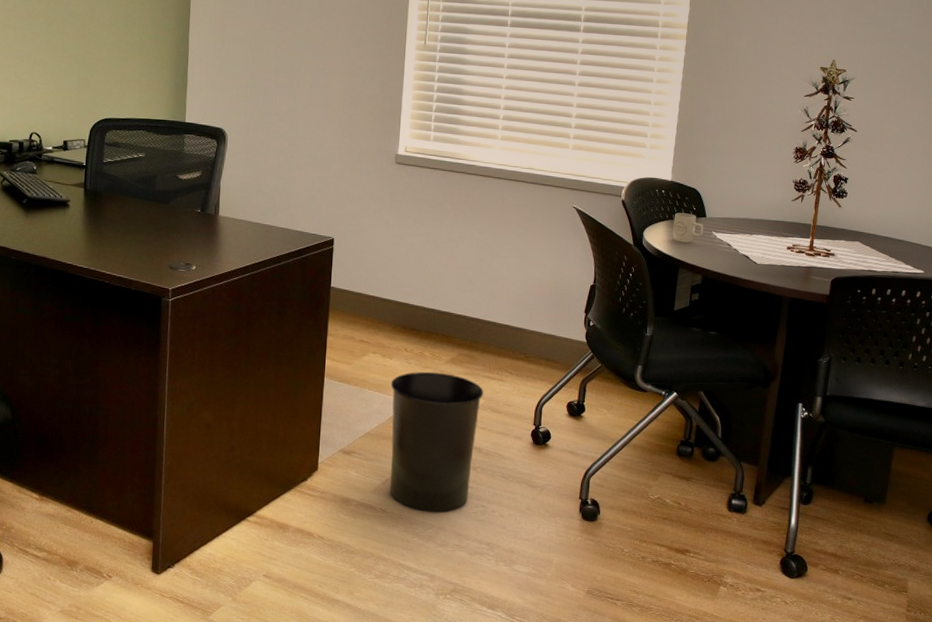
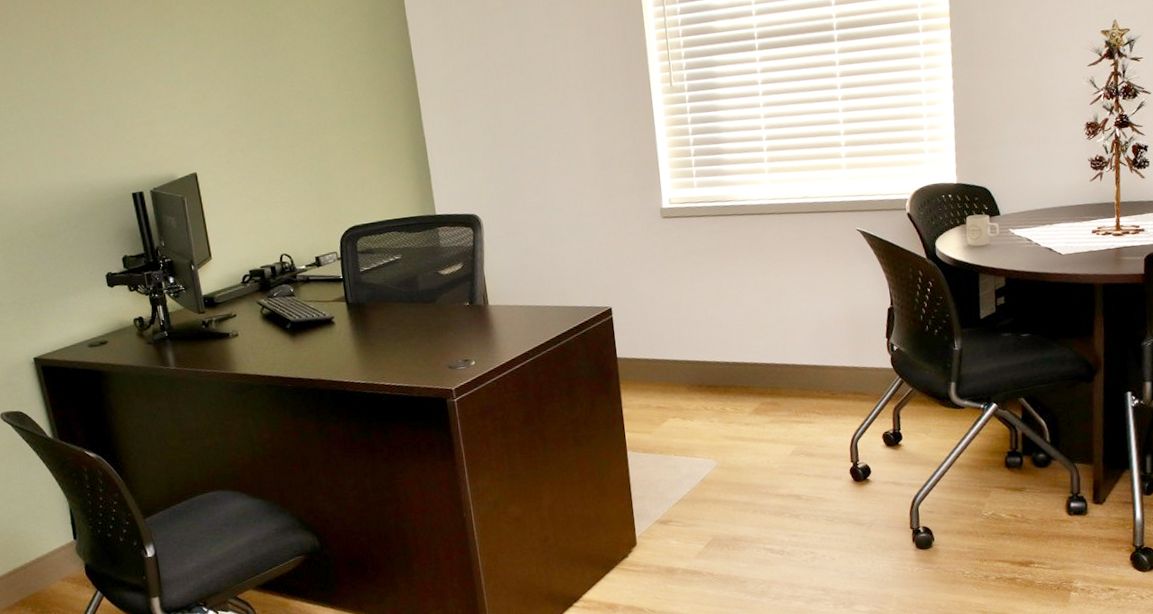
waste bin: present [389,371,483,512] -> none [696,425,796,568]

